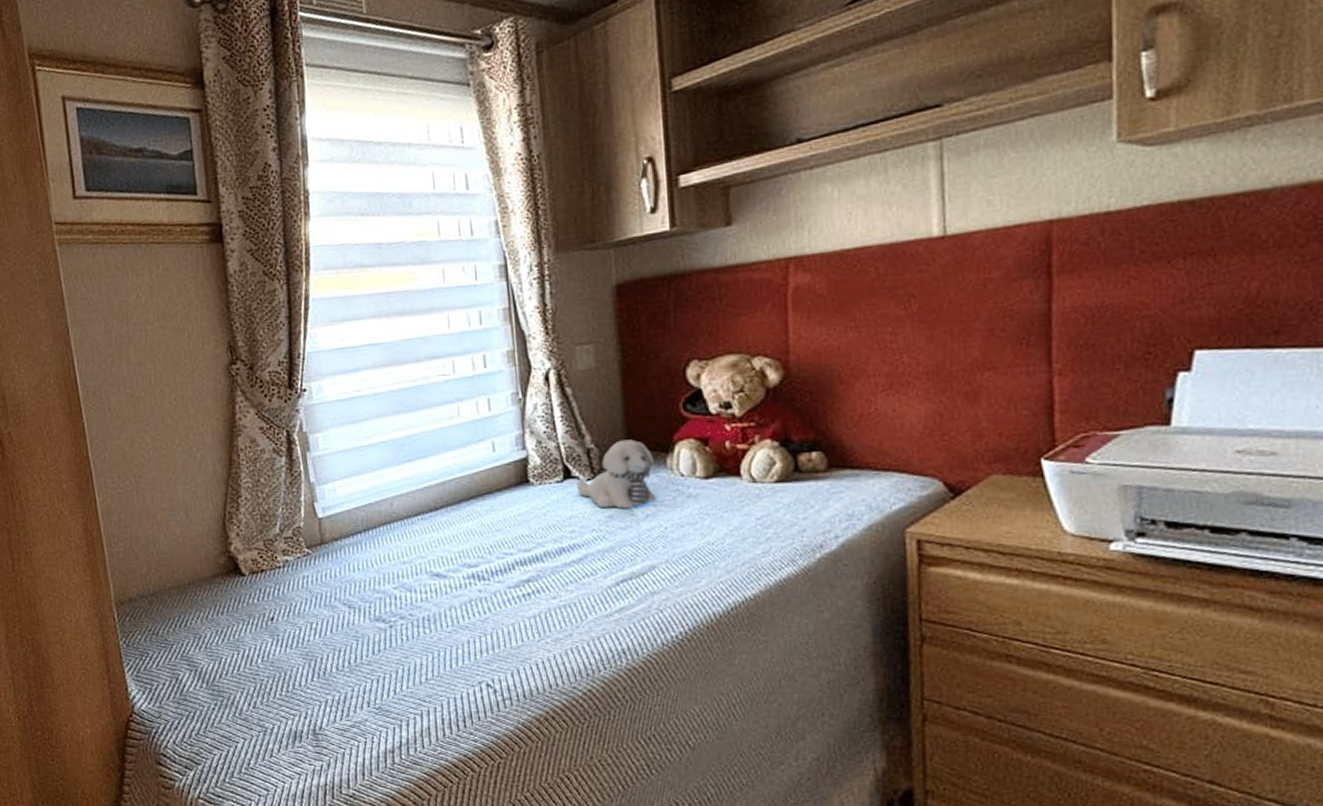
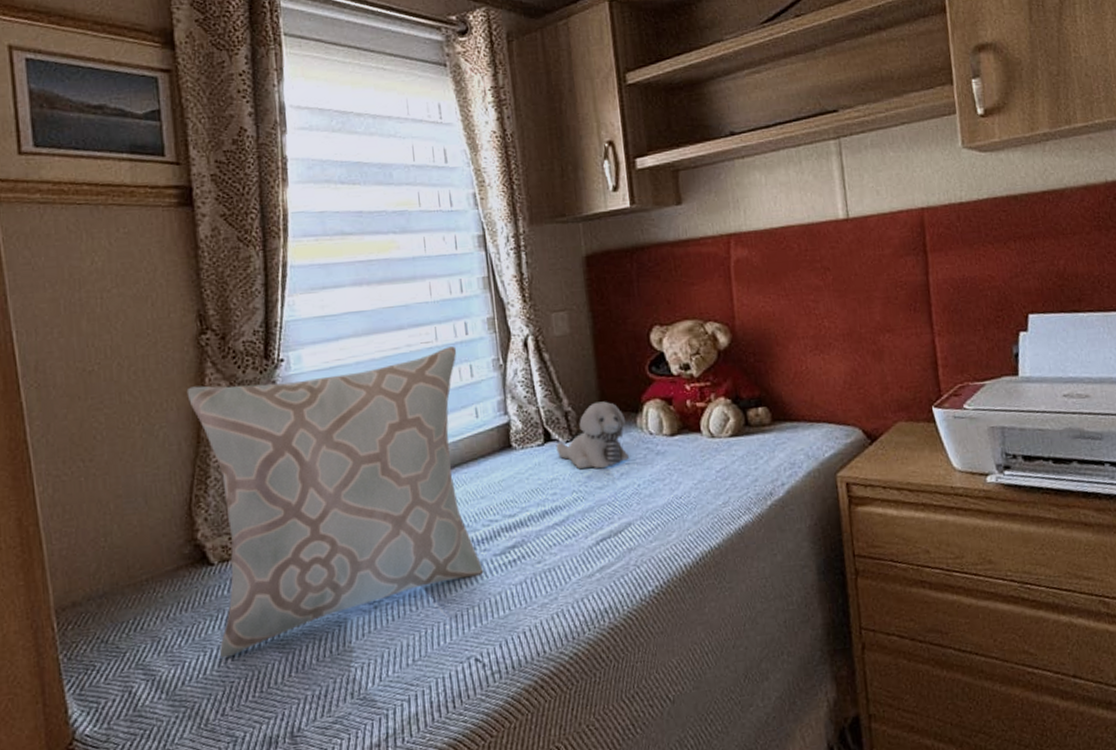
pillow: none [219,379,497,658] -> present [186,346,484,658]

